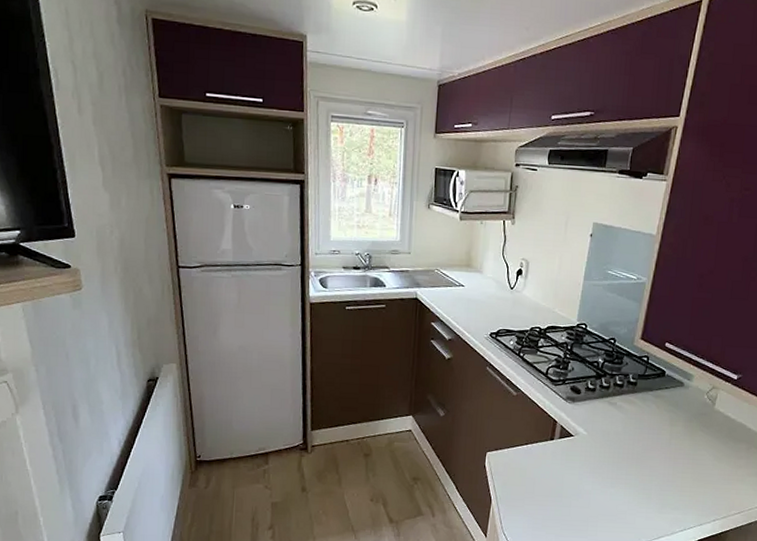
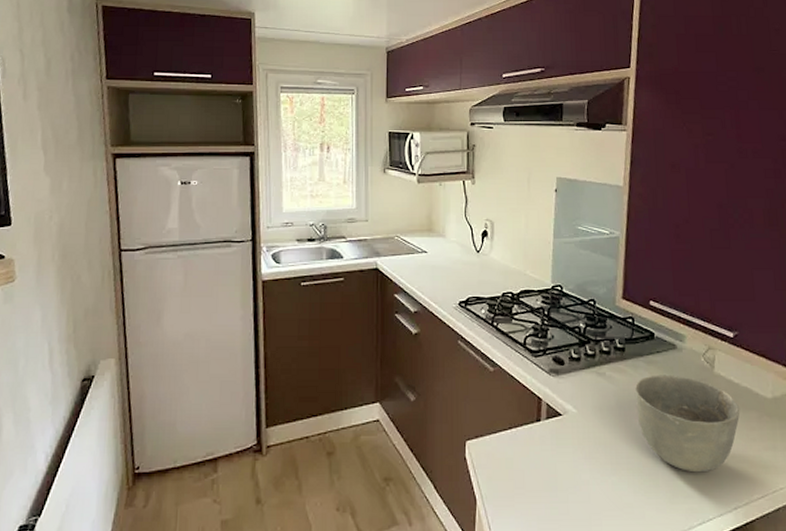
bowl: none [640,407,732,490] -> present [635,374,740,473]

